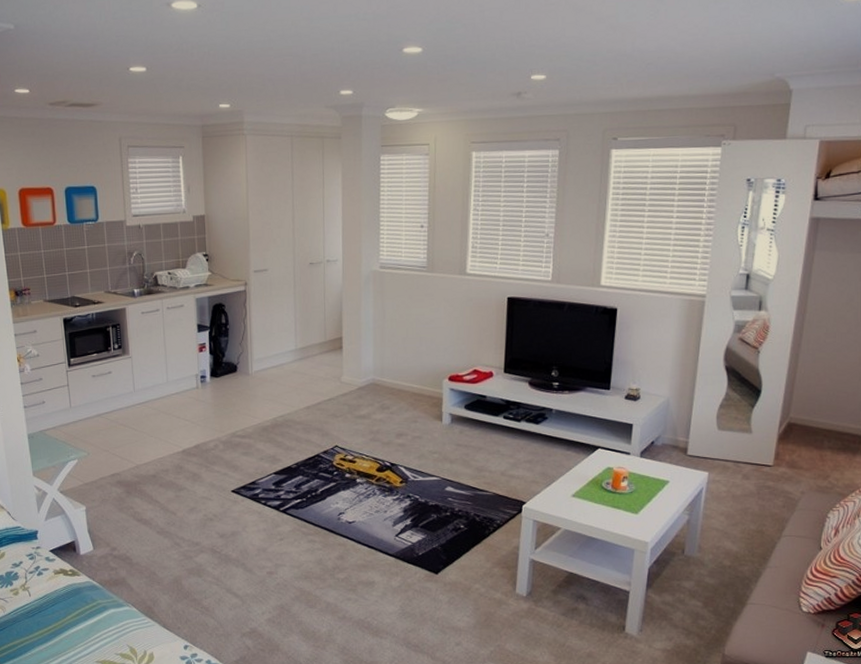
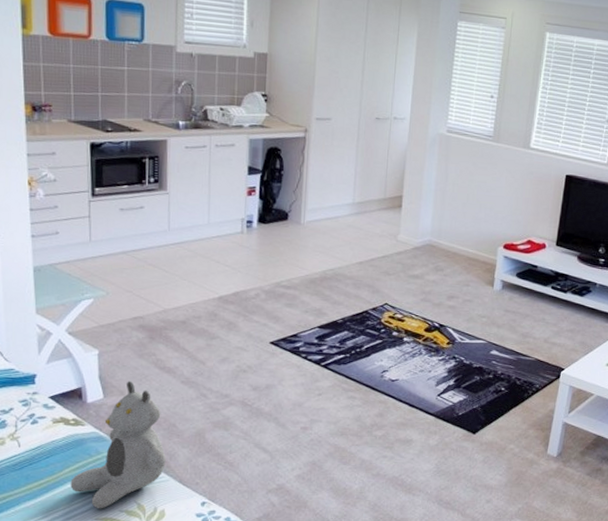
teddy bear: none [73,533,150,652] -> present [70,381,166,509]

